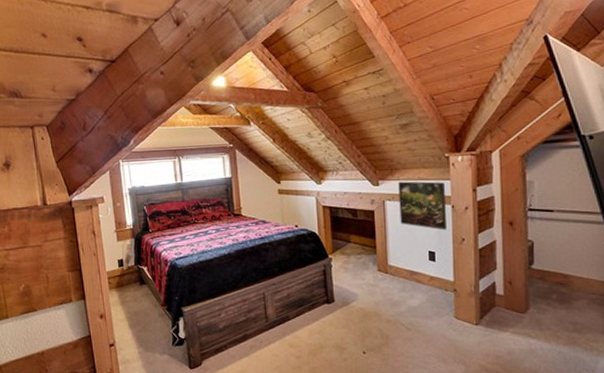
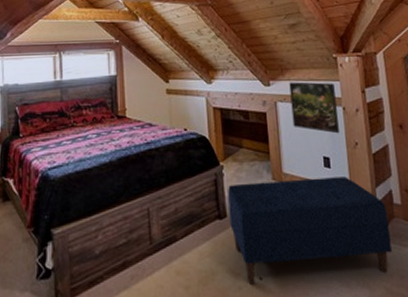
bench: none [336,269,490,357] -> present [228,177,392,285]

